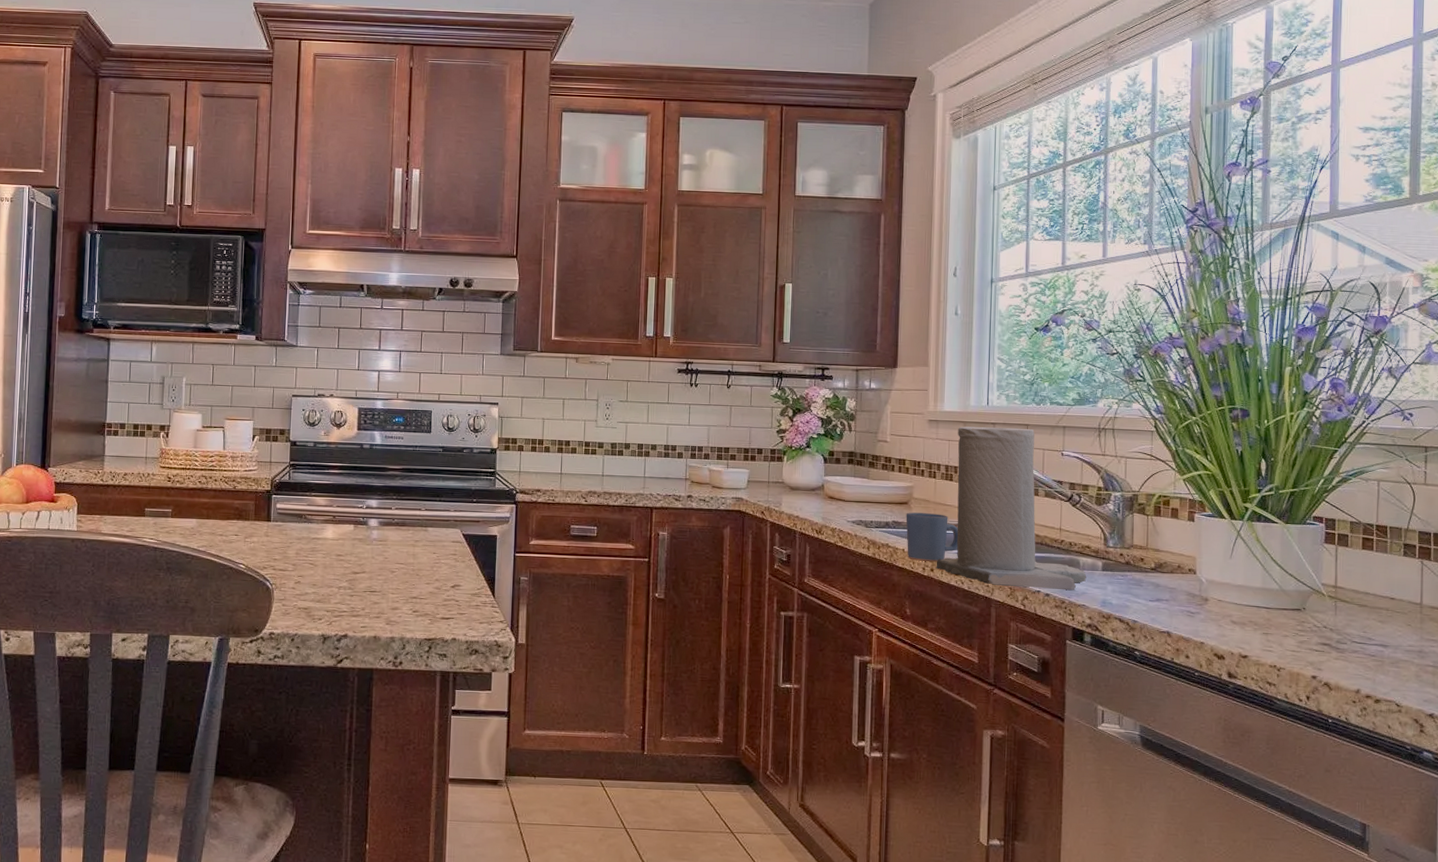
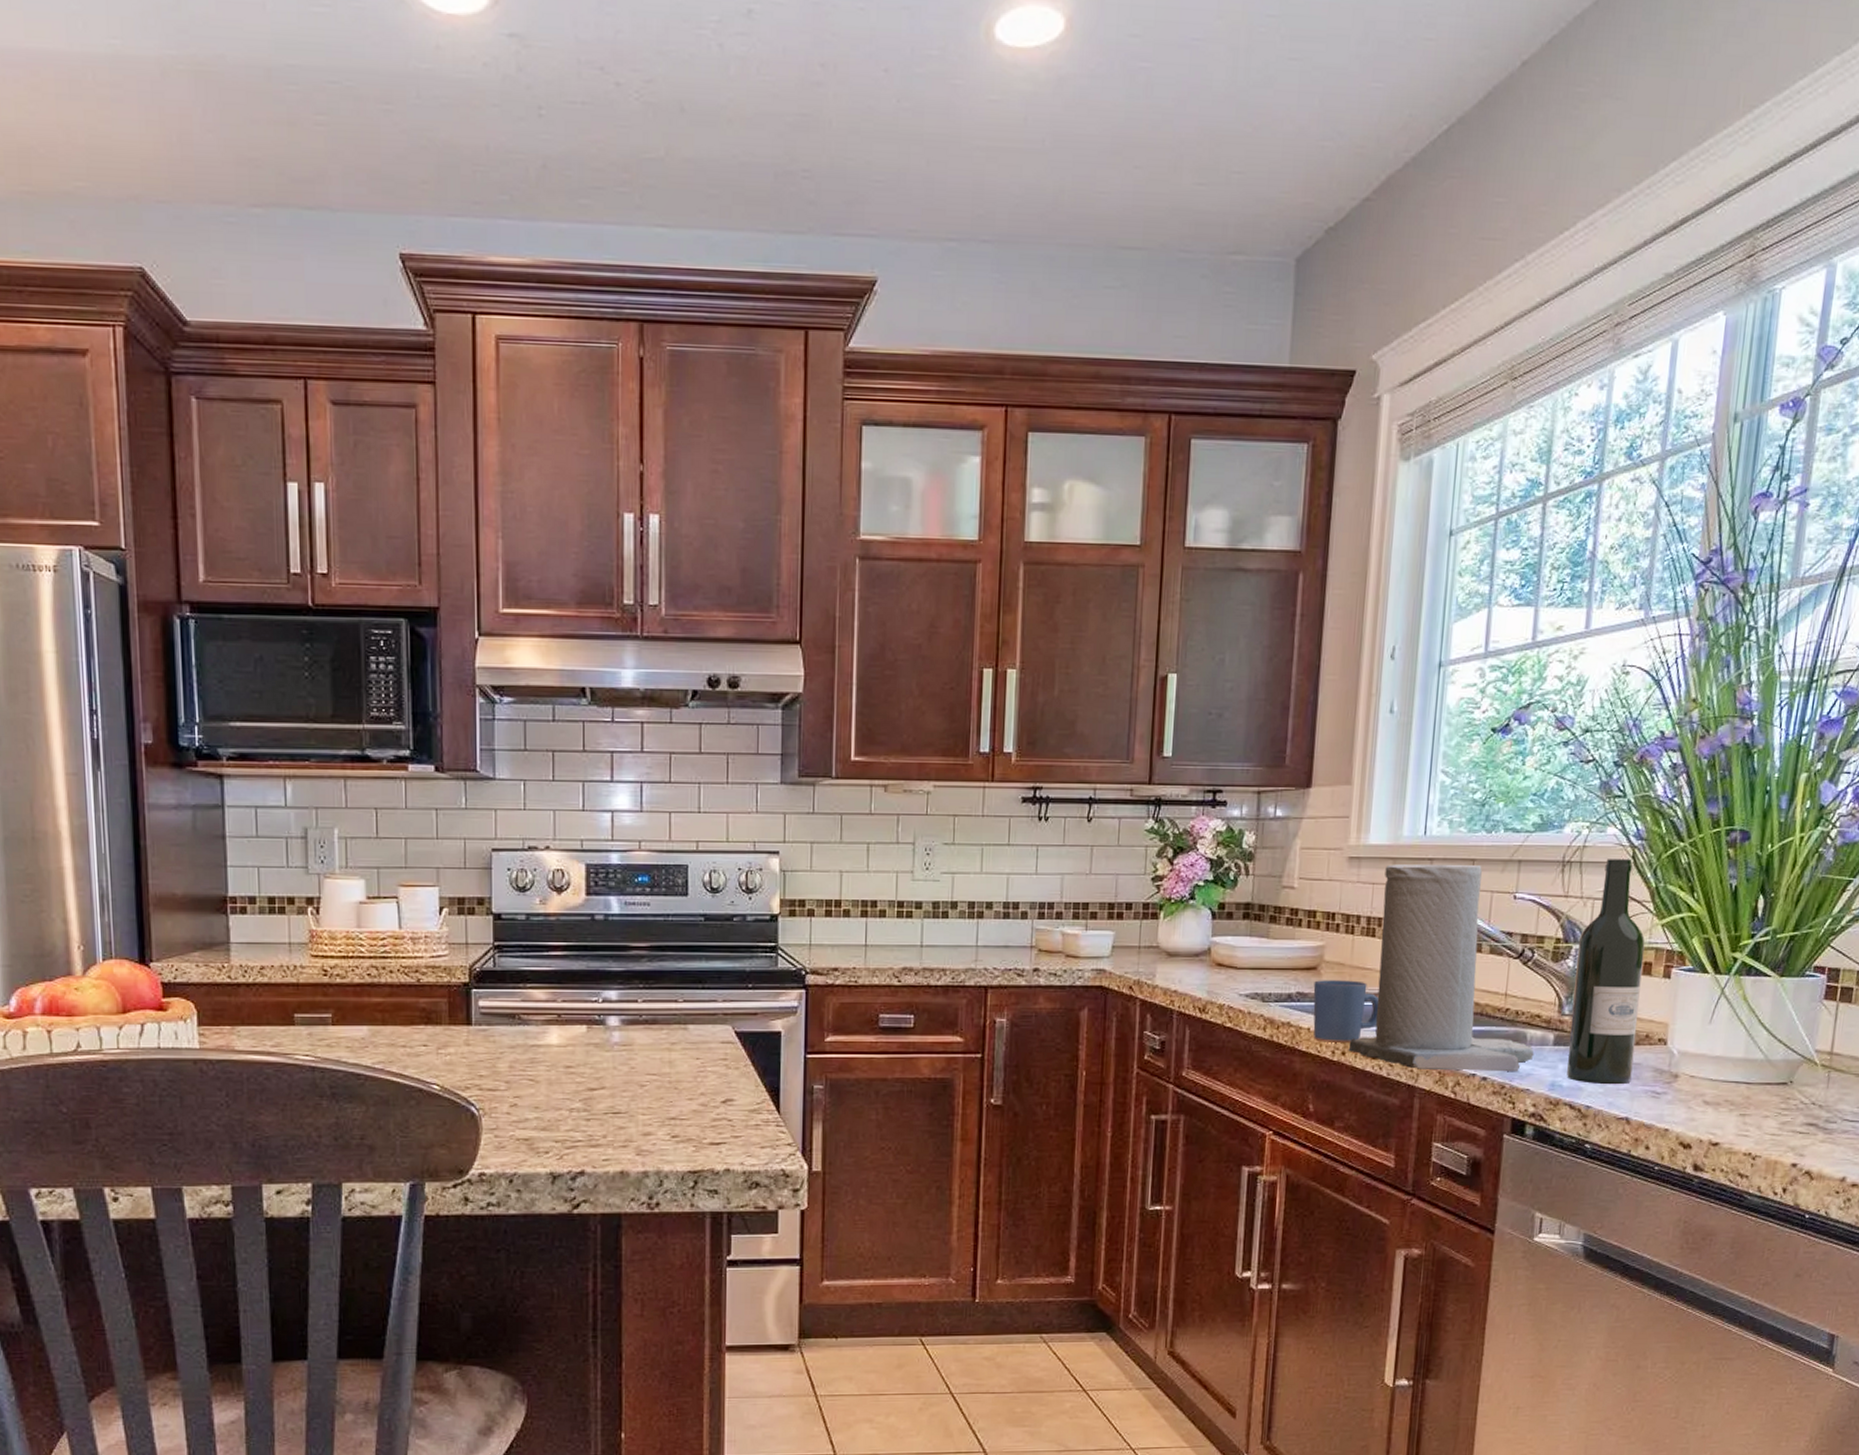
wine bottle: none [1114,427,1171,604] -> present [1566,859,1646,1084]

